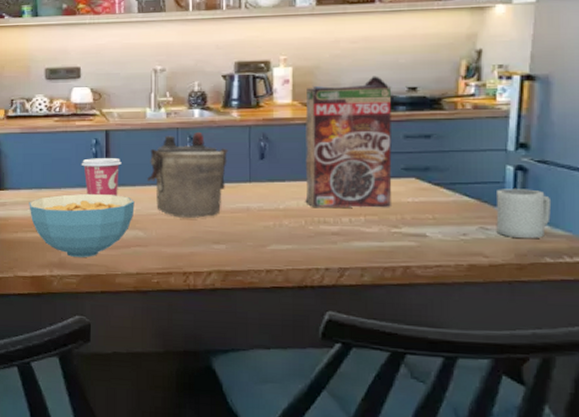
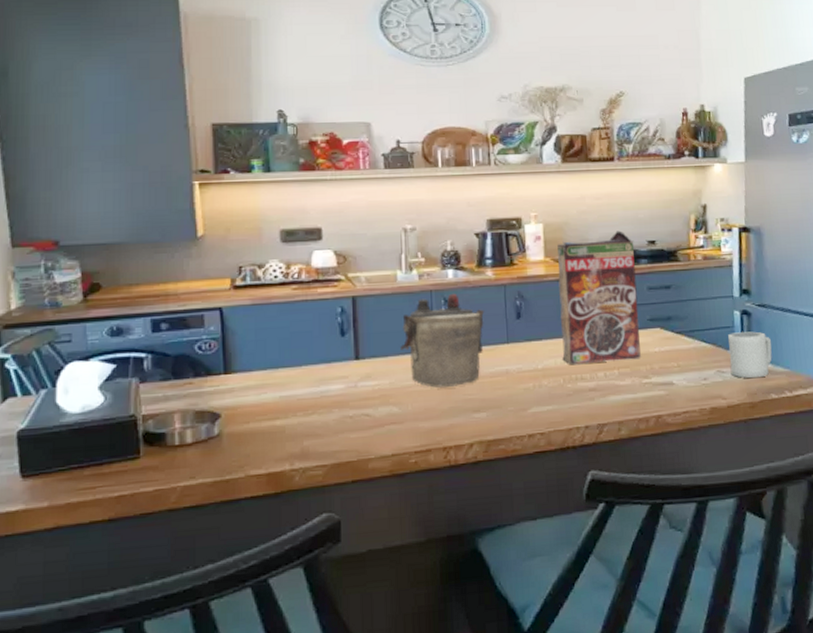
cereal bowl: present [29,194,135,257] -> none [263,368,388,445]
cup: present [81,158,122,196] -> none [325,327,372,372]

